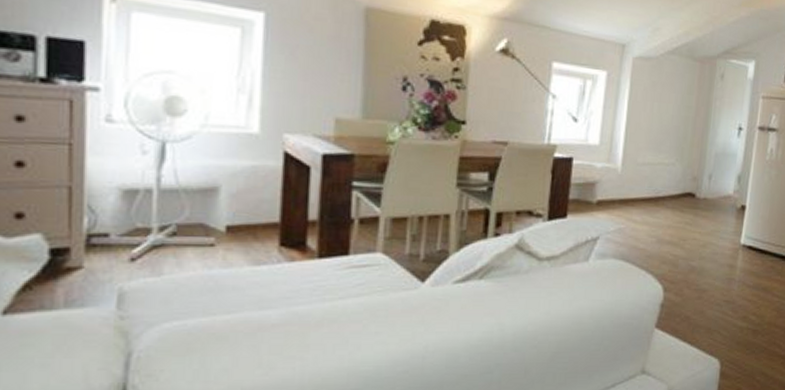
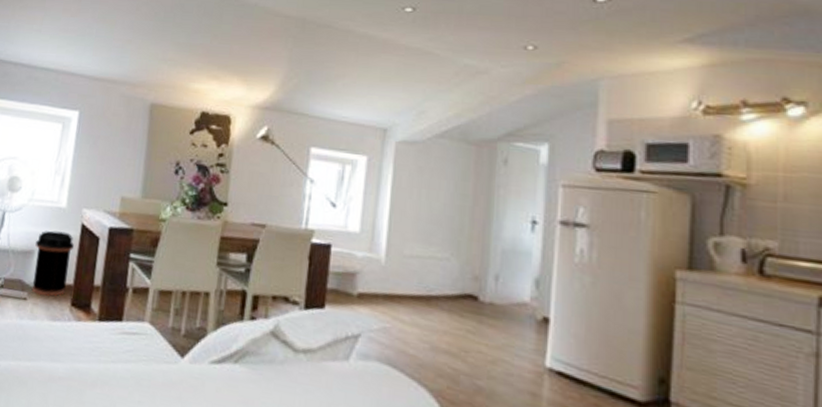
trash can: none [219,162,277,240] -> present [32,230,75,297]

